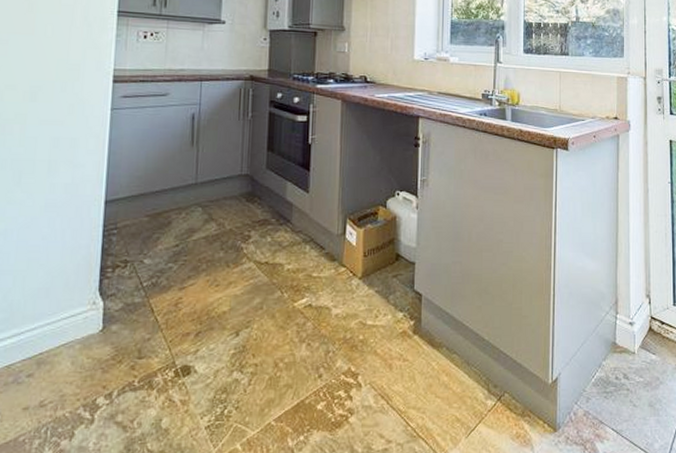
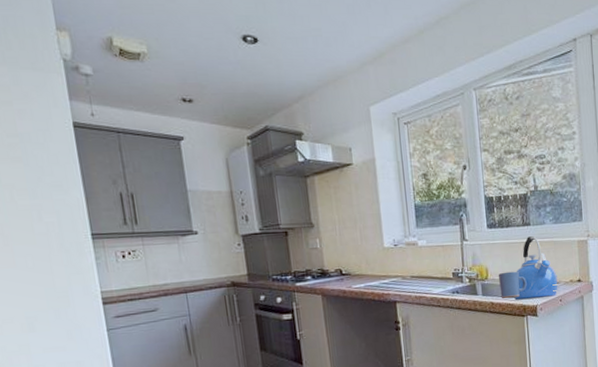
mug: none [531,99,560,128] -> present [499,271,527,299]
kettle: none [545,66,593,132] -> present [514,236,558,301]

